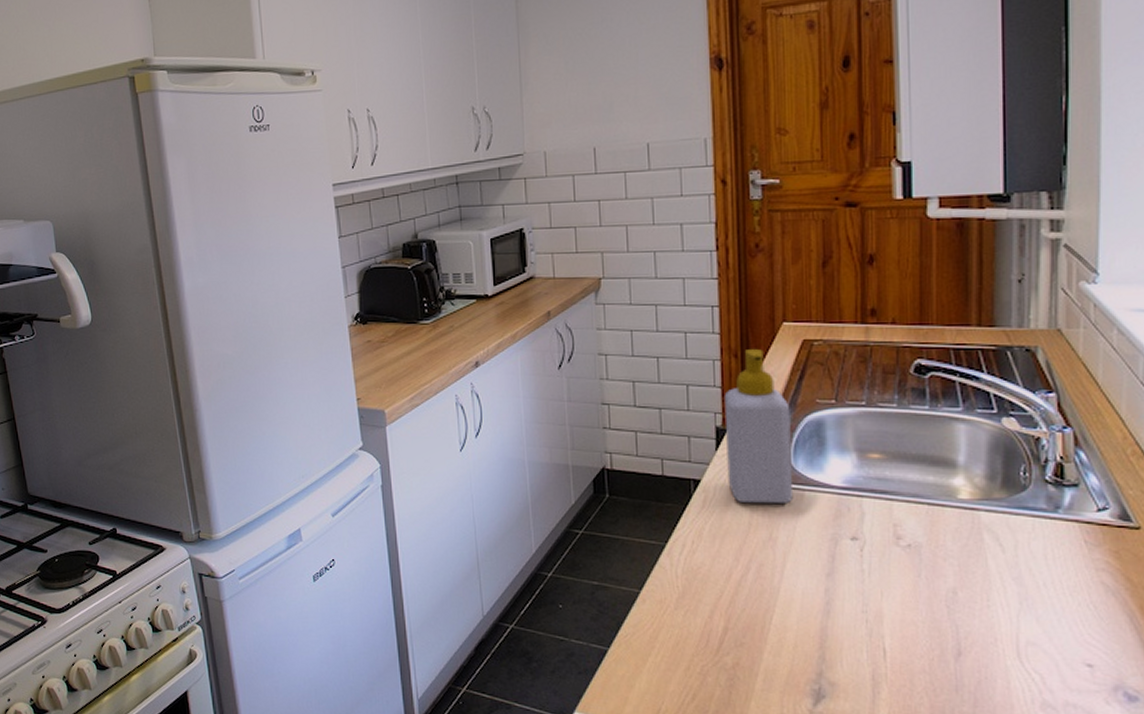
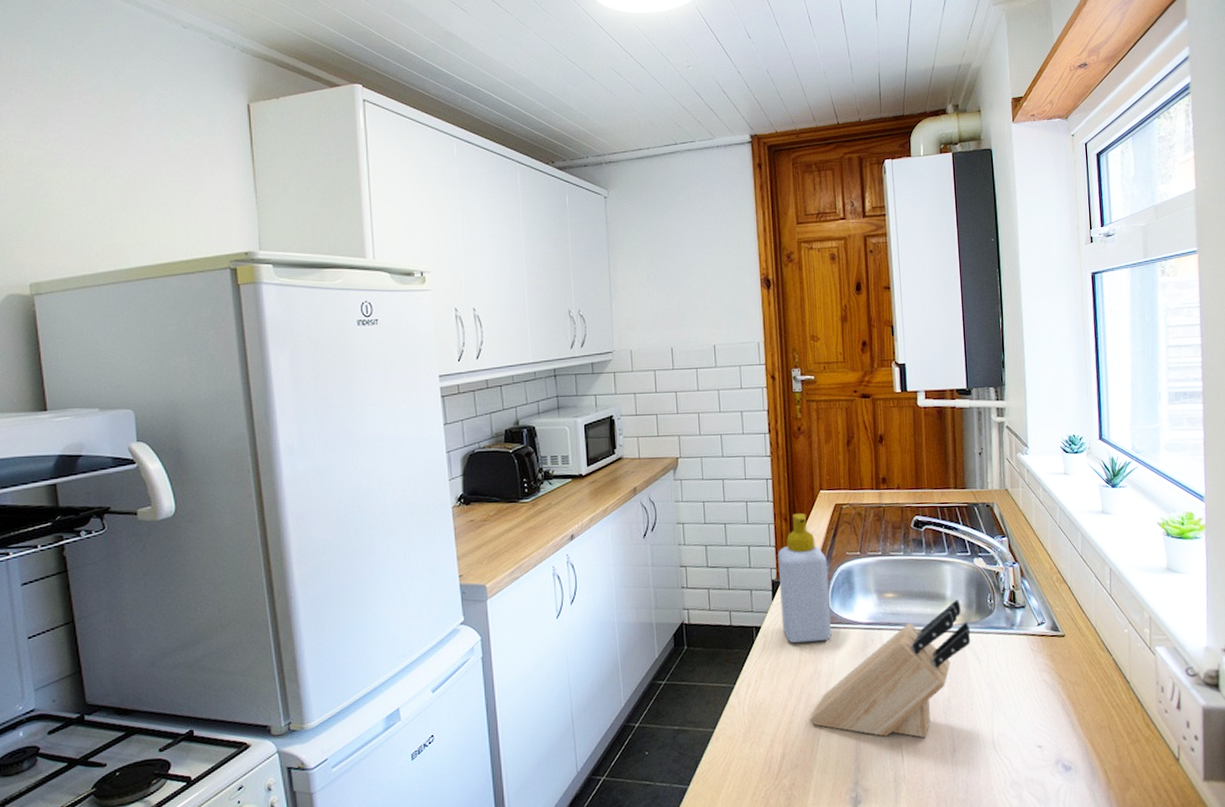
knife block: none [760,468,992,634] -> present [809,600,971,738]

